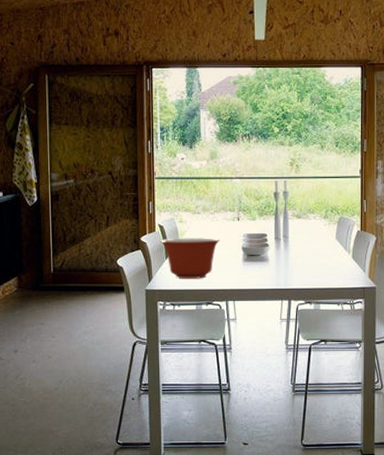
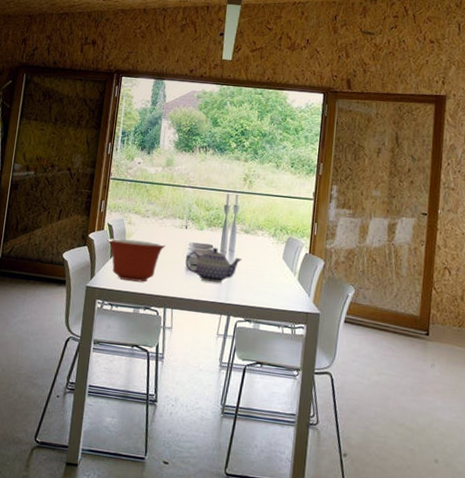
teapot: none [242,235,297,271] -> present [185,247,243,283]

